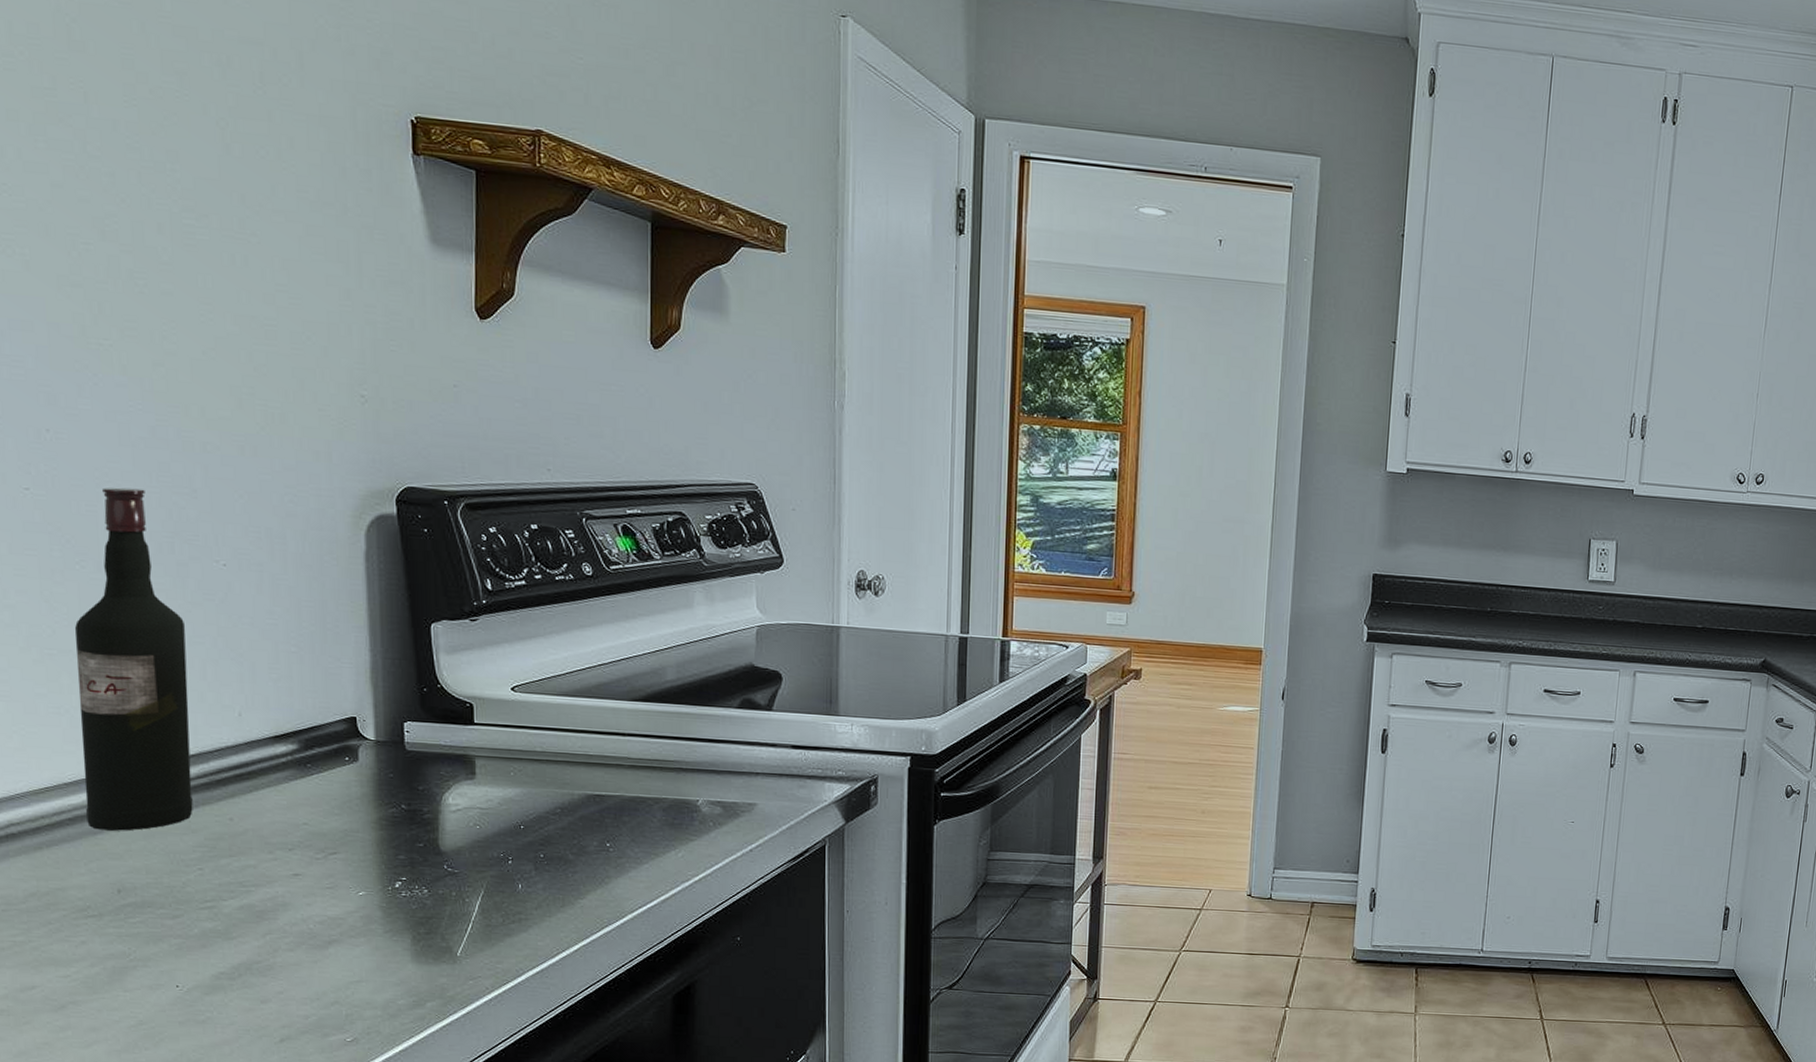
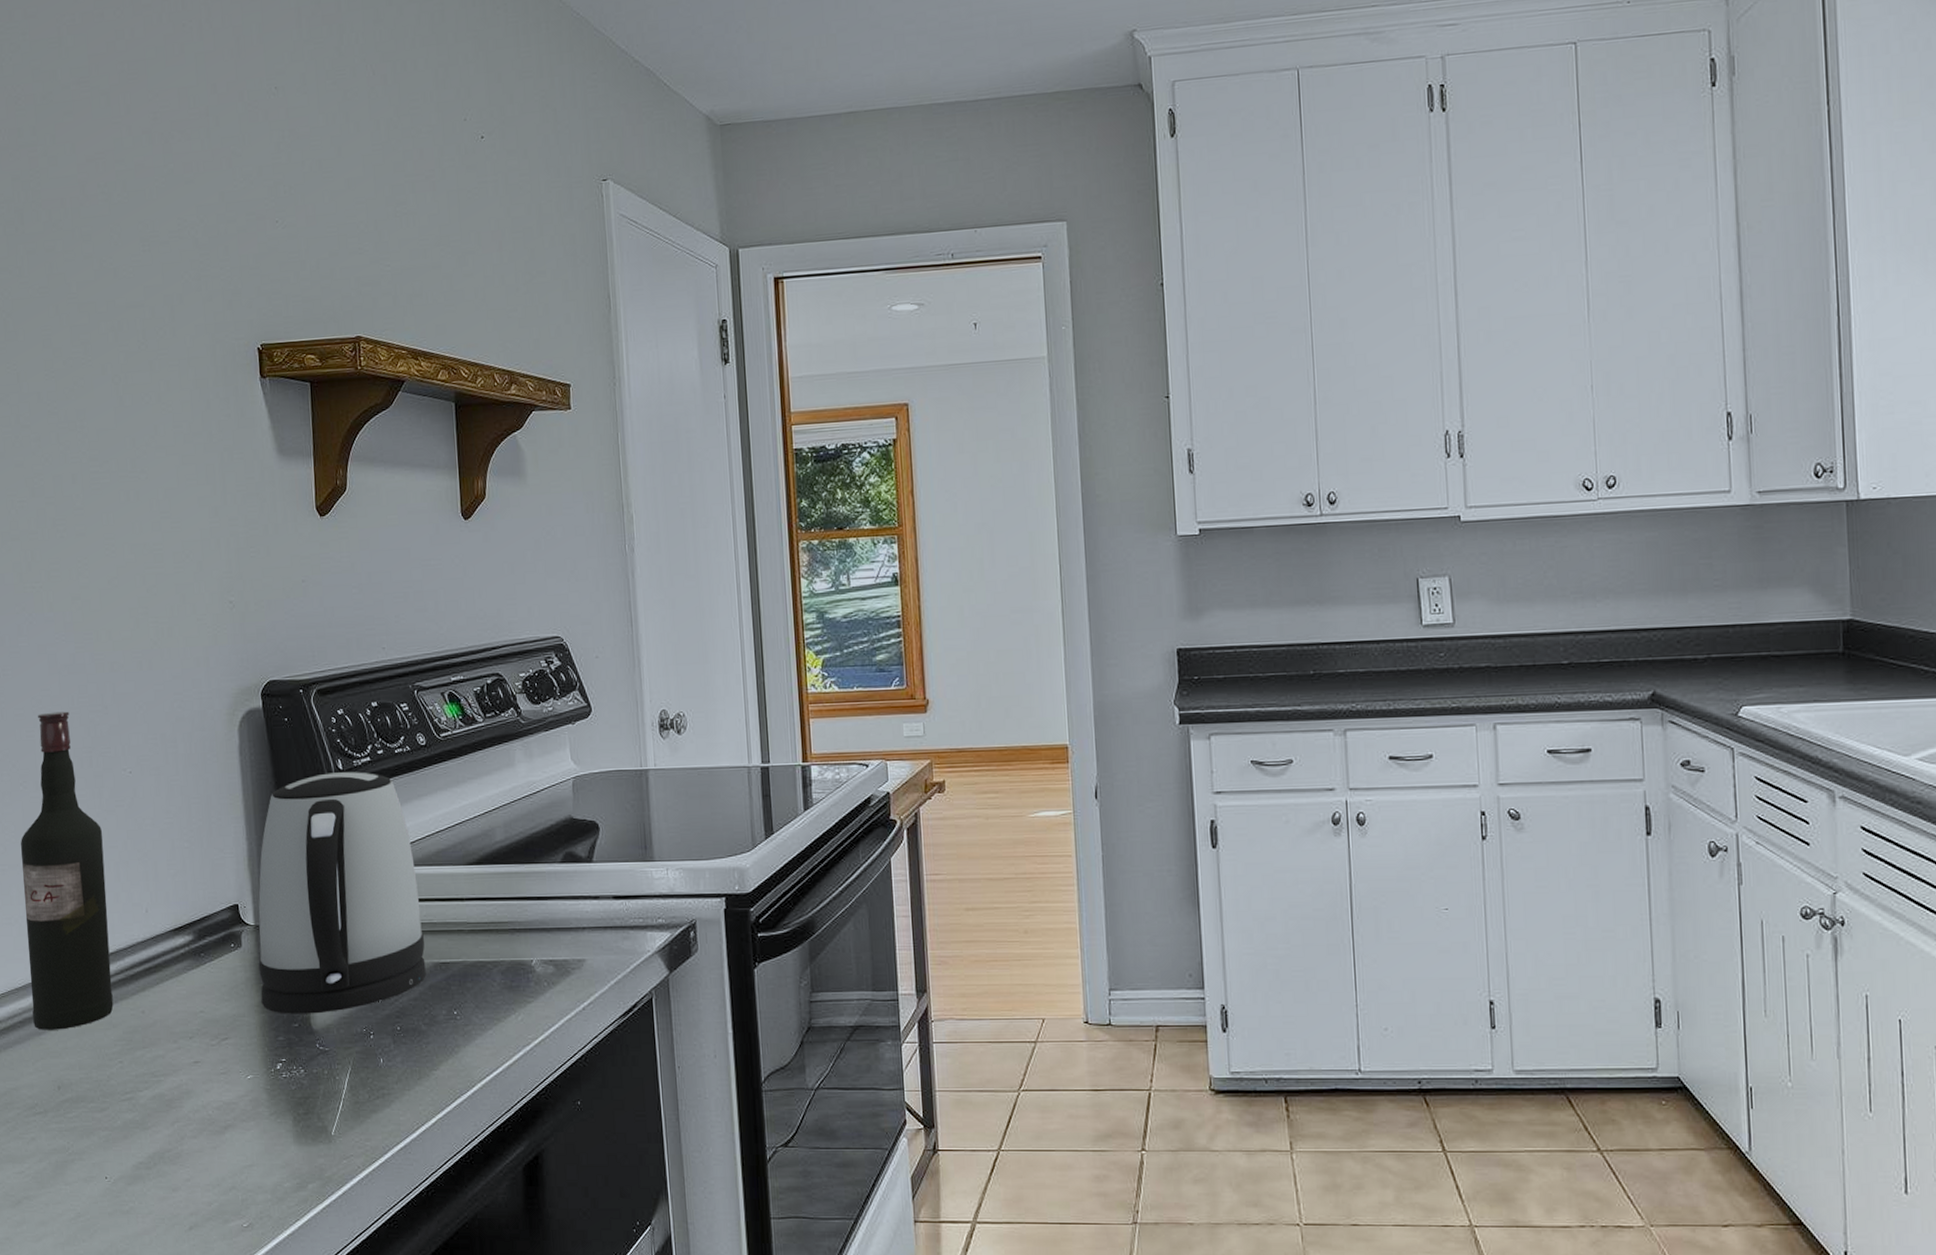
kettle: none [378,592,577,835] -> present [258,772,426,1014]

